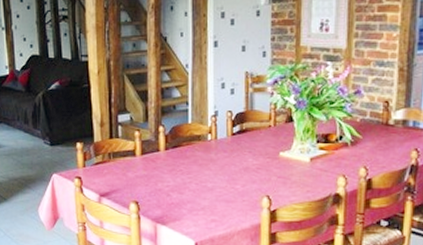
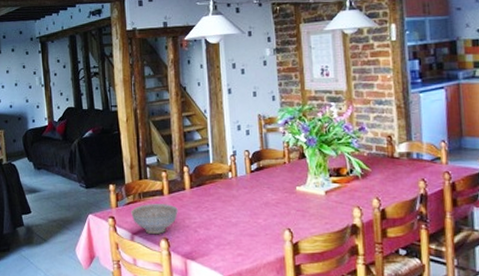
decorative bowl: none [99,165,150,198] -> present [131,204,178,235]

